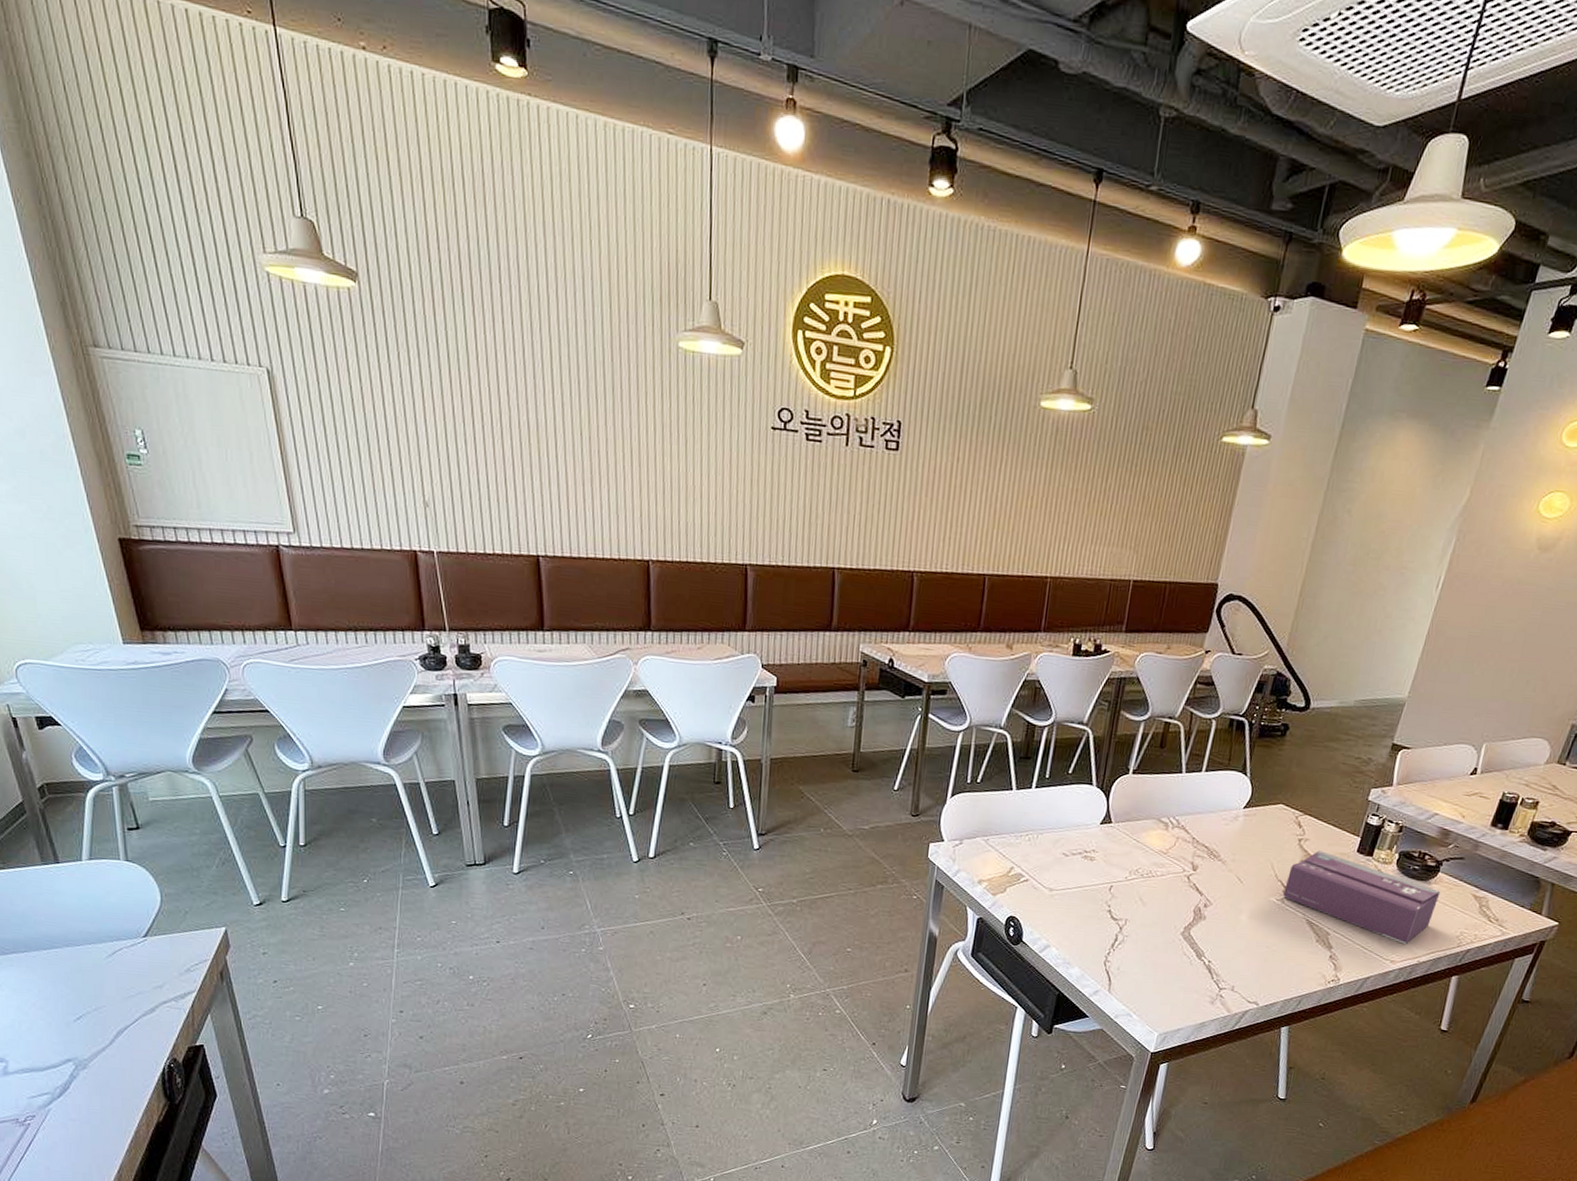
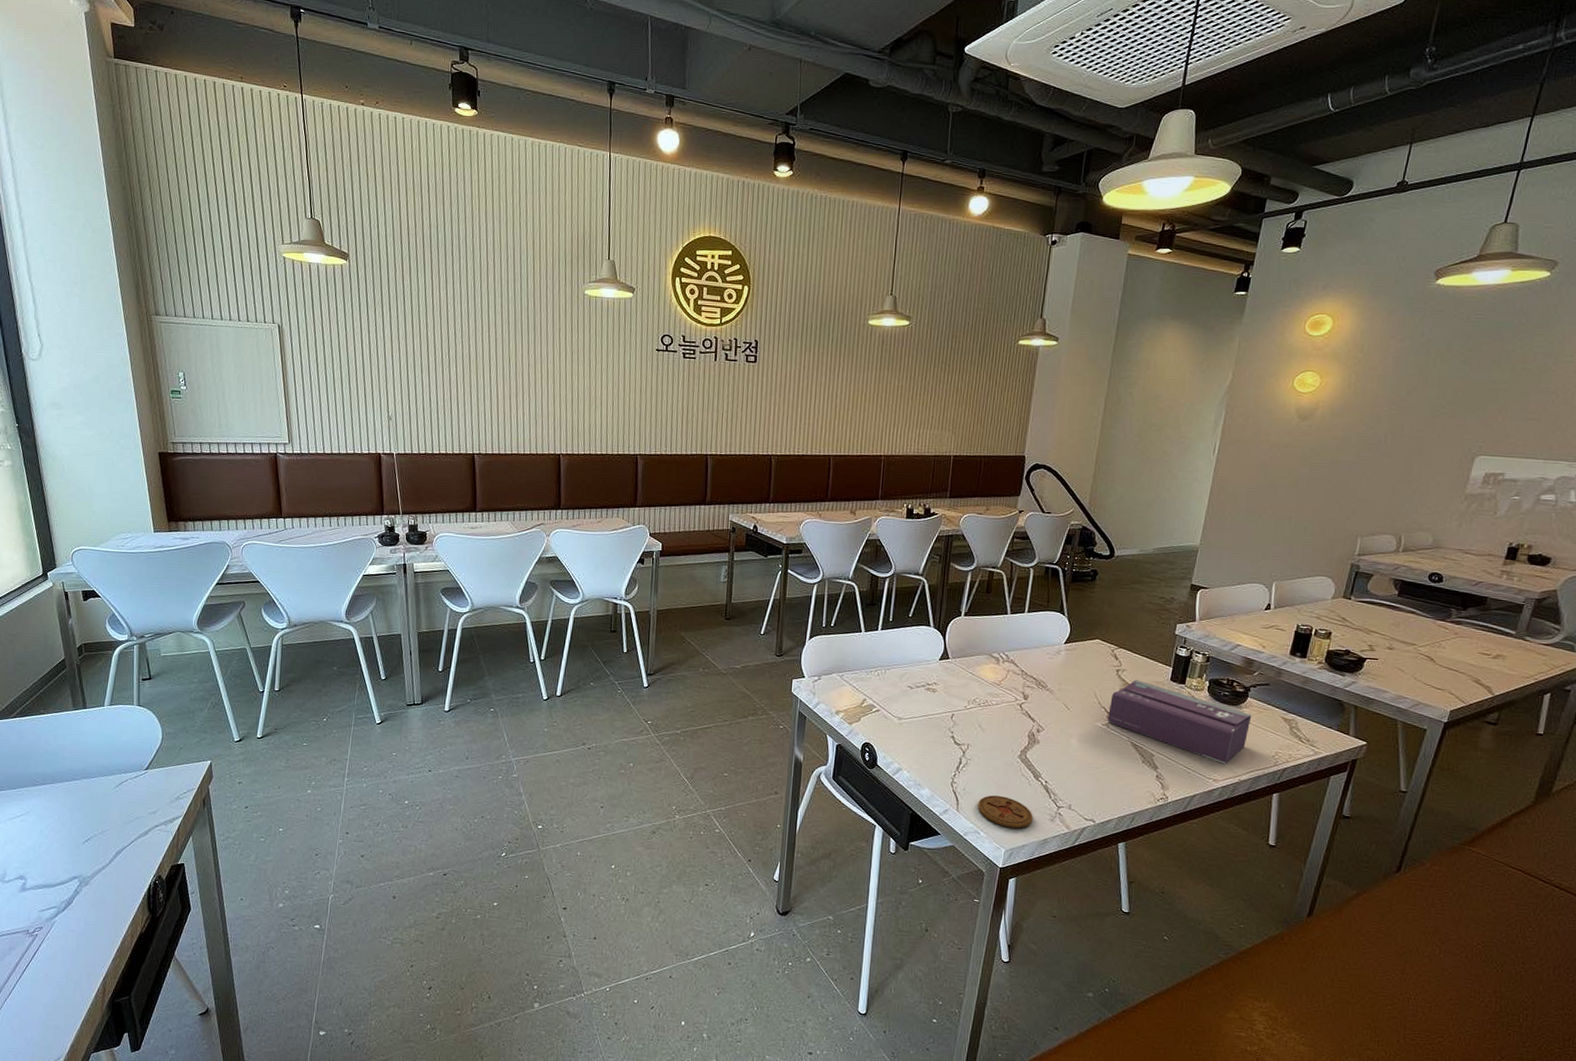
coaster: none [1132,975,1192,1011] -> present [978,795,1033,829]

